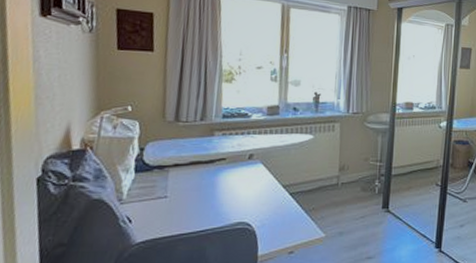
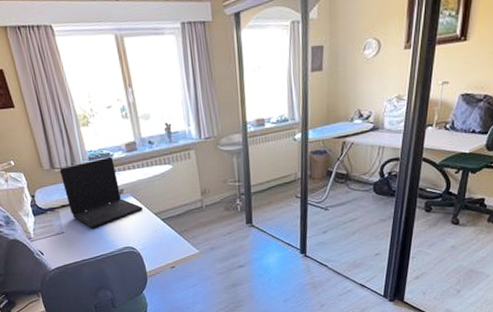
laptop: none [183,117,271,196] -> present [59,156,143,229]

